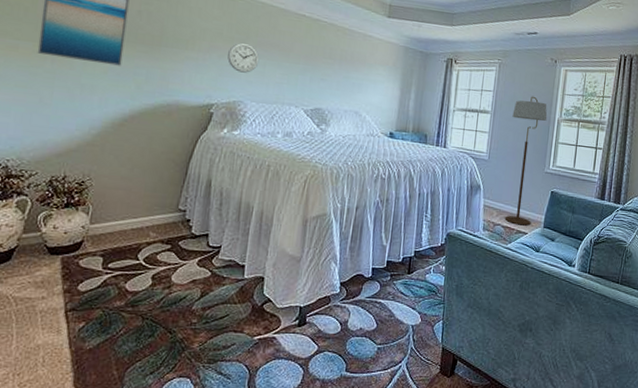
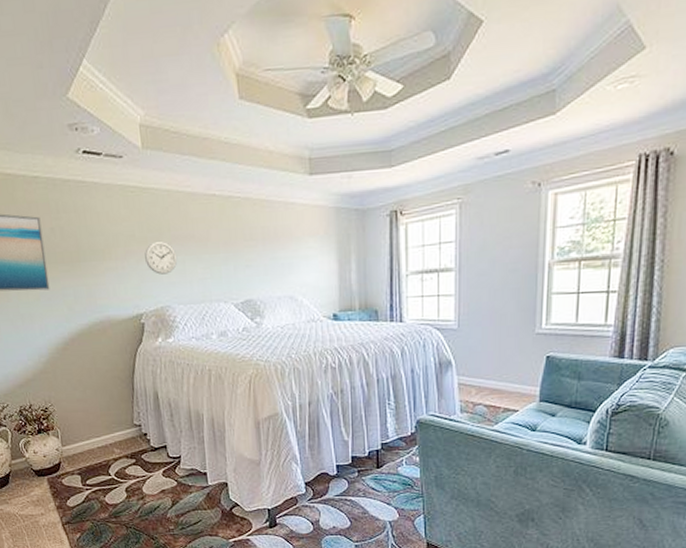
floor lamp: present [504,96,548,226] -> none [484,238,533,402]

